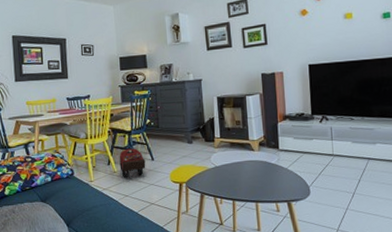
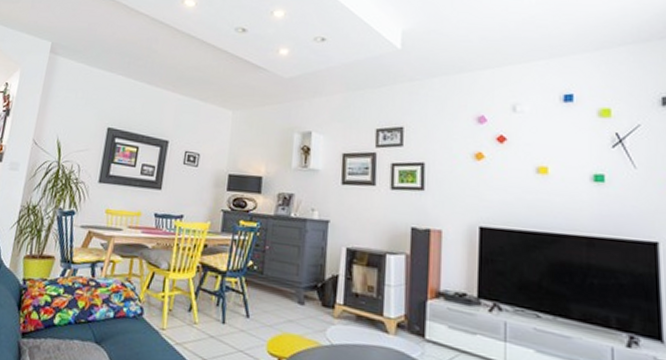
backpack: present [119,148,146,178] -> none [203,294,238,335]

